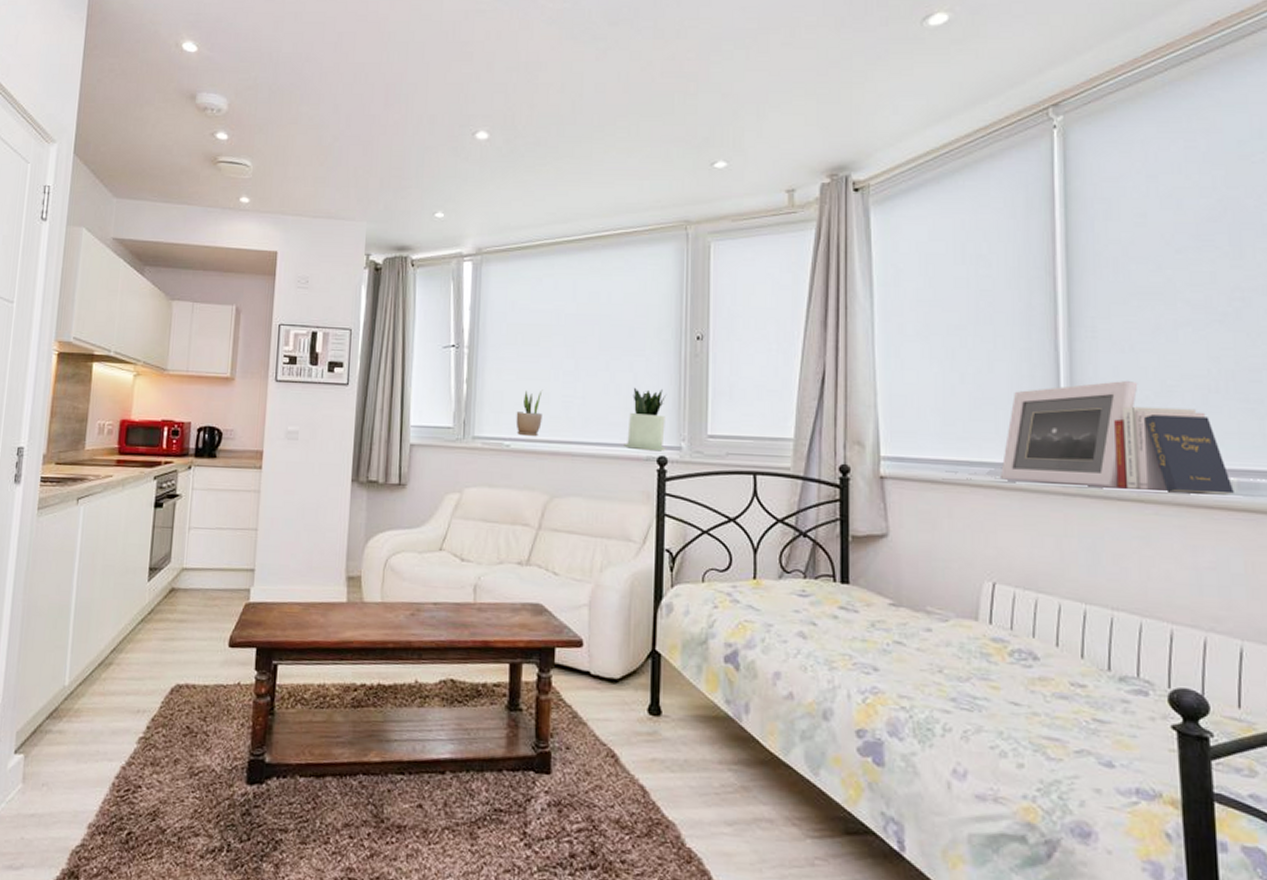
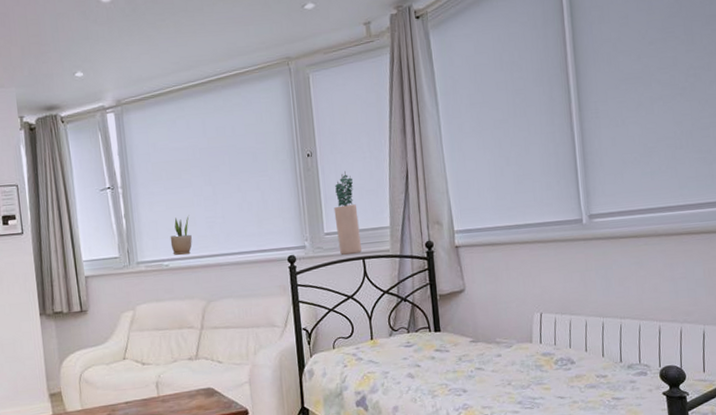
planter: present [624,387,667,452] -> none [260,200,294,254]
vase: none [723,362,755,467] -> present [334,170,363,256]
picture frame: present [1001,380,1138,488] -> none [540,147,629,236]
books: present [1114,406,1234,495] -> none [614,162,695,230]

